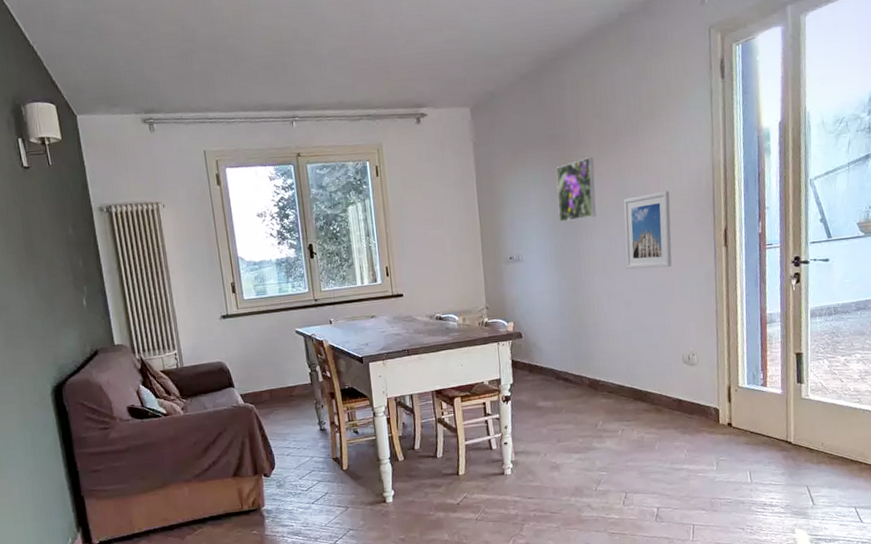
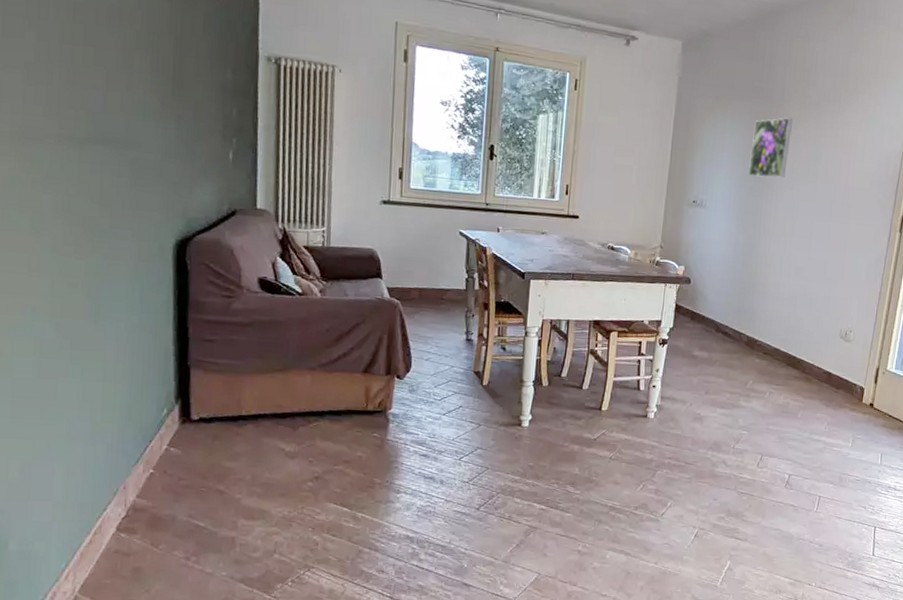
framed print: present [623,190,672,269] -> none [804,166,859,241]

